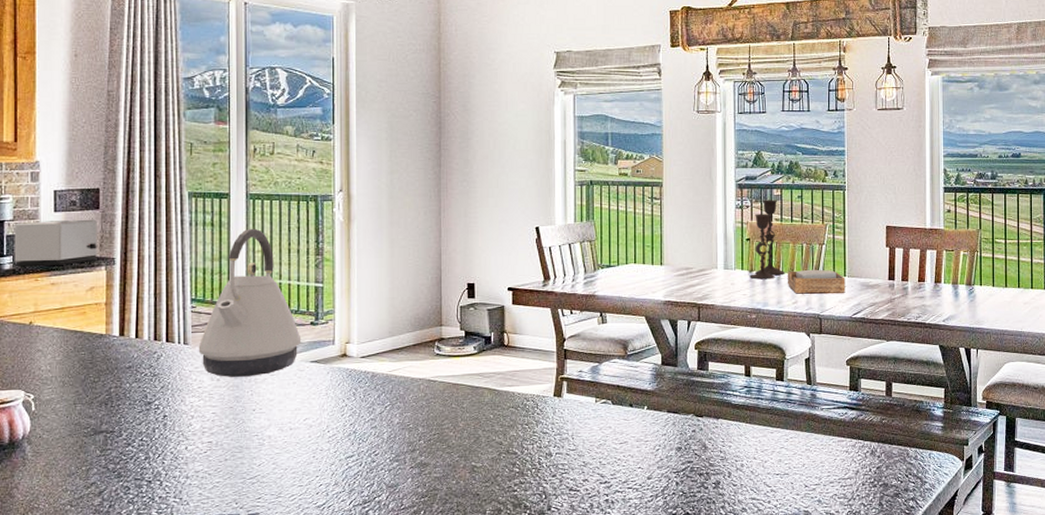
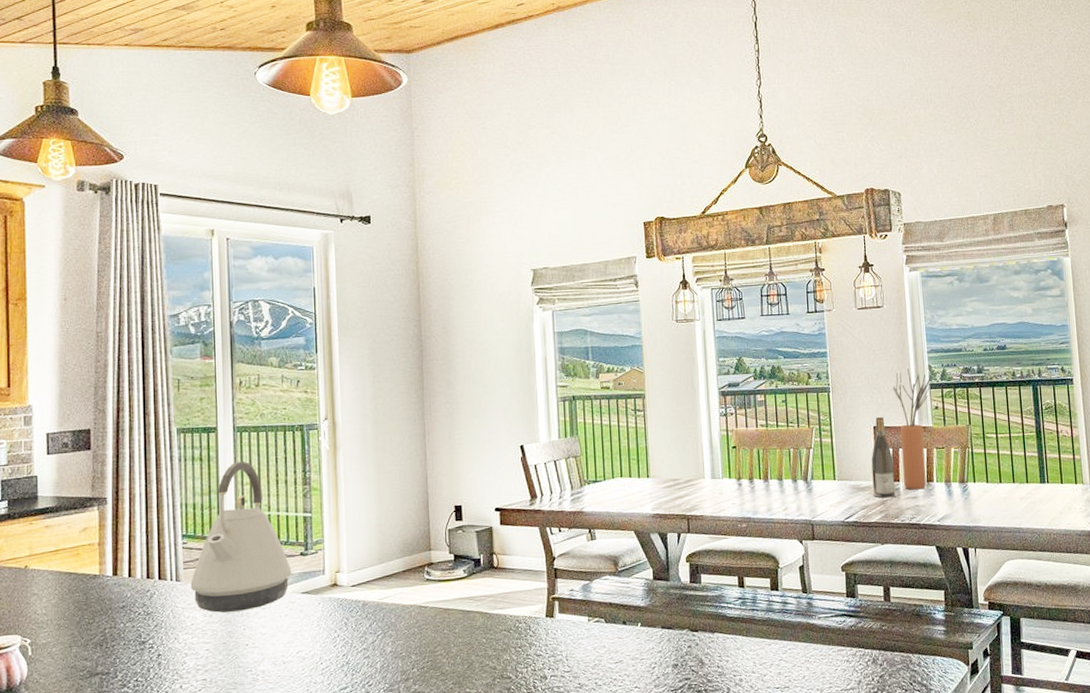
toaster: present [14,219,97,267] -> none [8,460,89,512]
candlestick: present [749,199,786,280] -> none [738,405,774,487]
napkin holder: present [787,269,846,294] -> none [775,474,836,500]
wine bottle: none [882,217,904,297] -> present [871,416,896,498]
vase: none [907,171,948,290] -> present [893,368,933,490]

